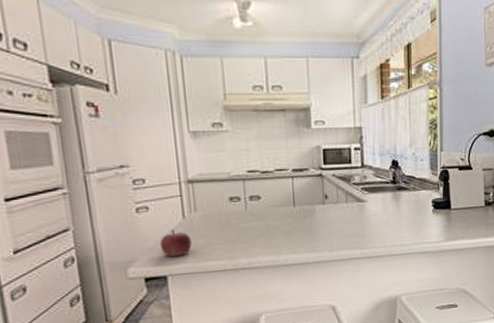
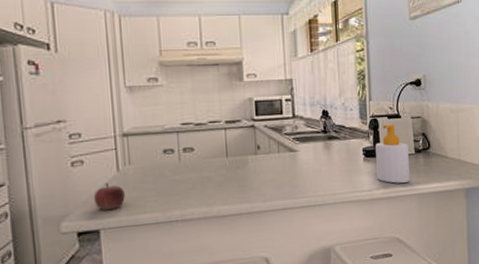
soap bottle: none [445,175,478,236] -> present [375,124,410,184]

